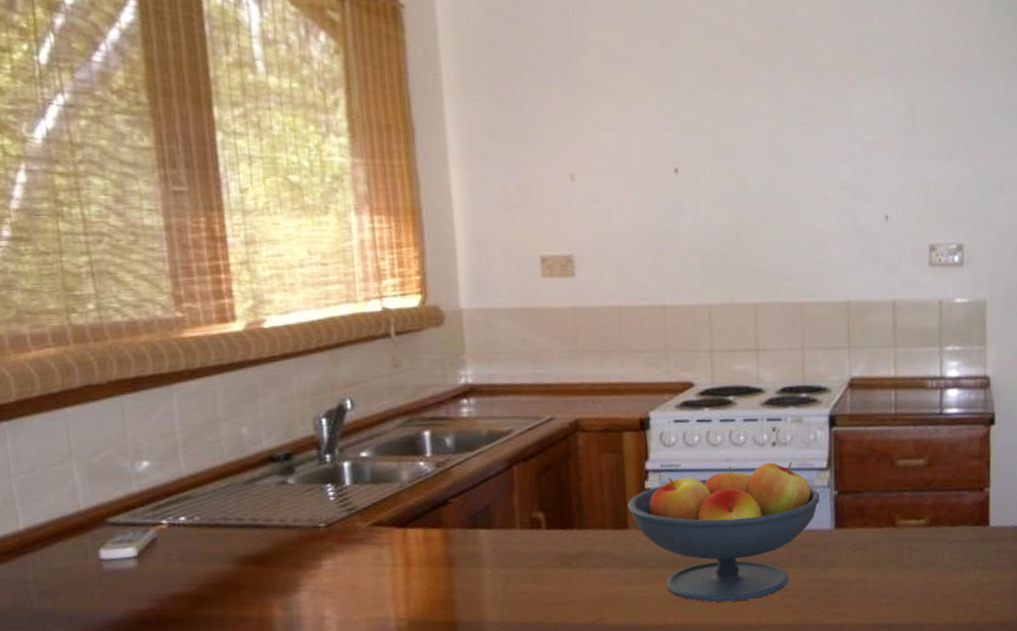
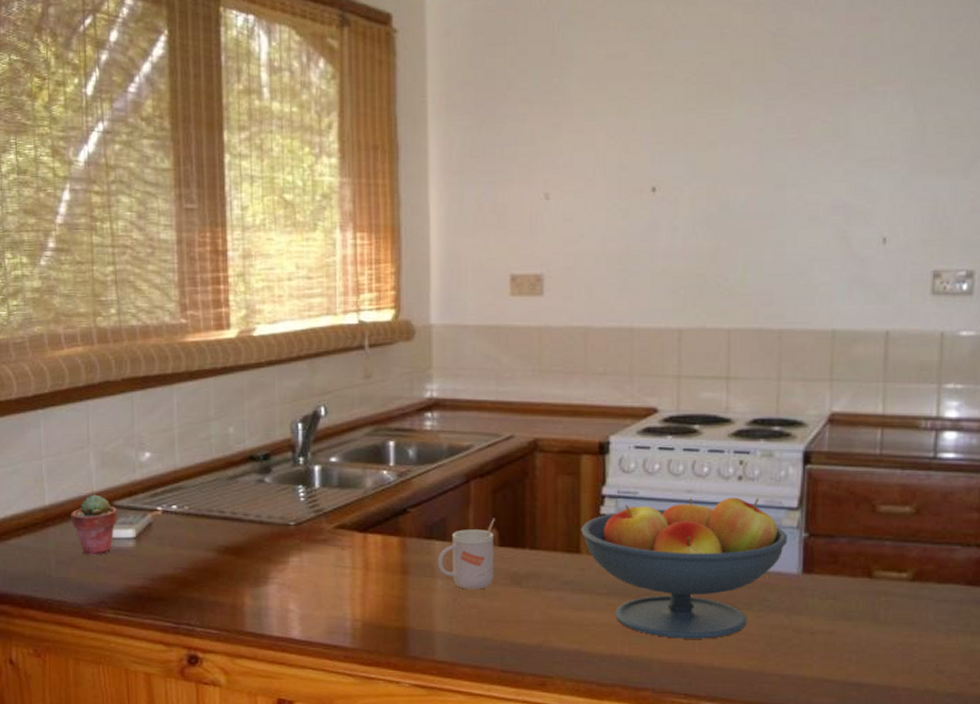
potted succulent: none [53,512,113,581] -> present [71,494,118,556]
mug: none [483,501,544,576] -> present [437,518,495,590]

